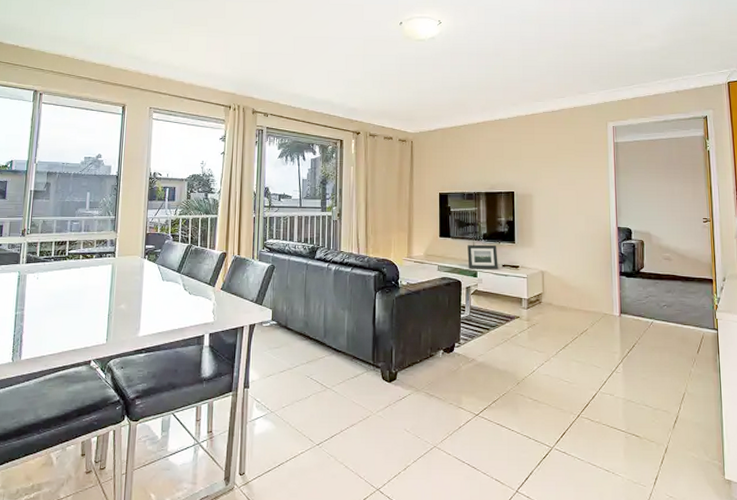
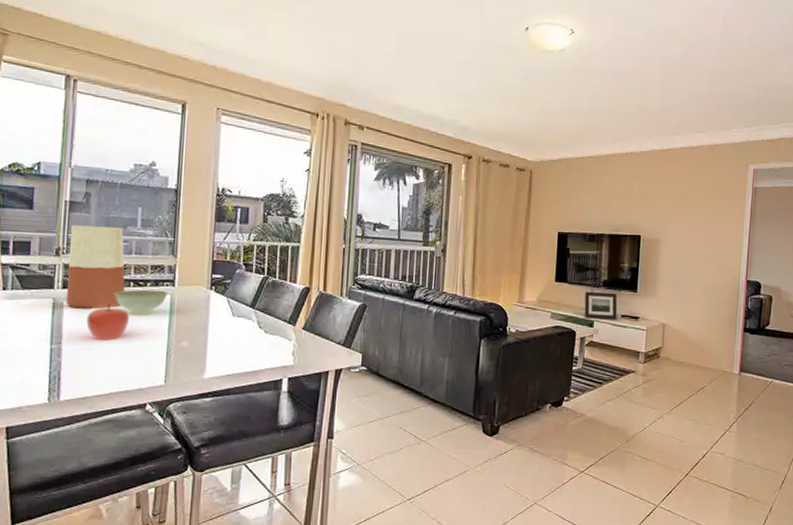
vase: none [28,210,76,280] -> present [65,225,125,309]
fruit: none [44,274,79,306] -> present [86,303,130,340]
bowl: none [67,261,109,284] -> present [114,289,167,316]

